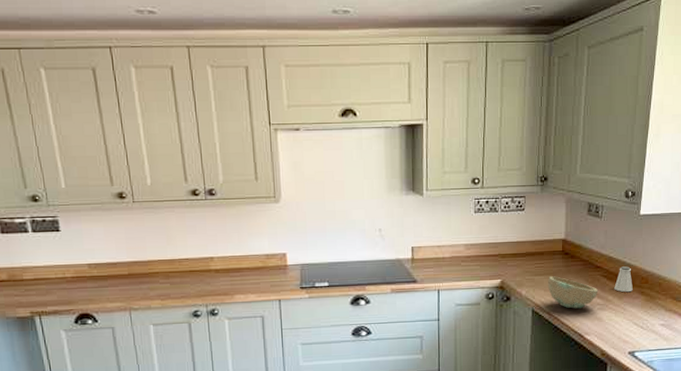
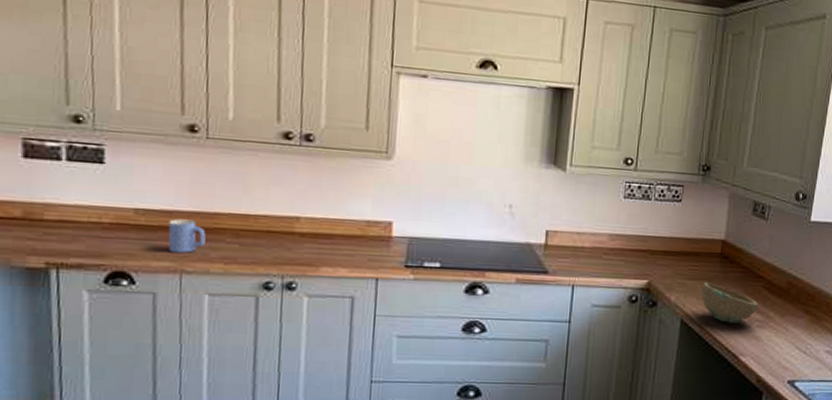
mug: none [115,268,144,295] -> present [168,219,206,253]
saltshaker: present [614,266,633,293] -> none [776,279,798,310]

